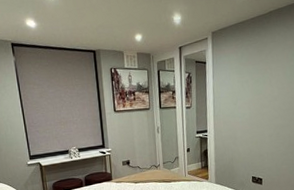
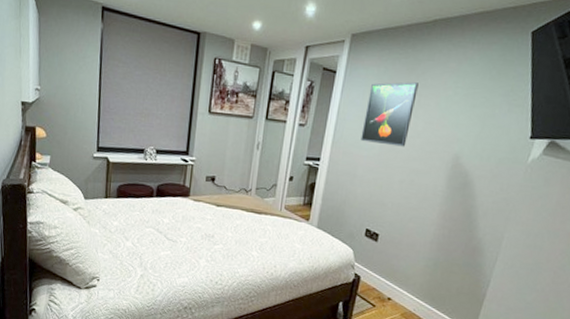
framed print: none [233,60,269,111] -> present [361,82,419,147]

